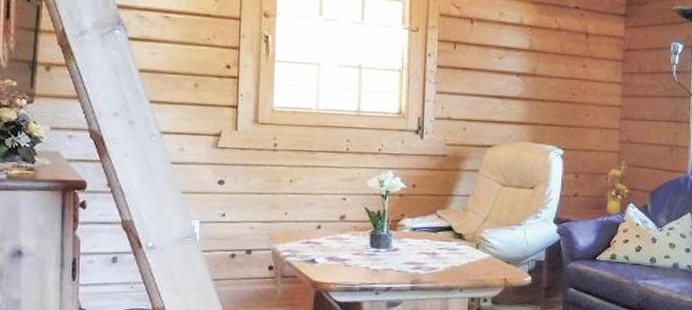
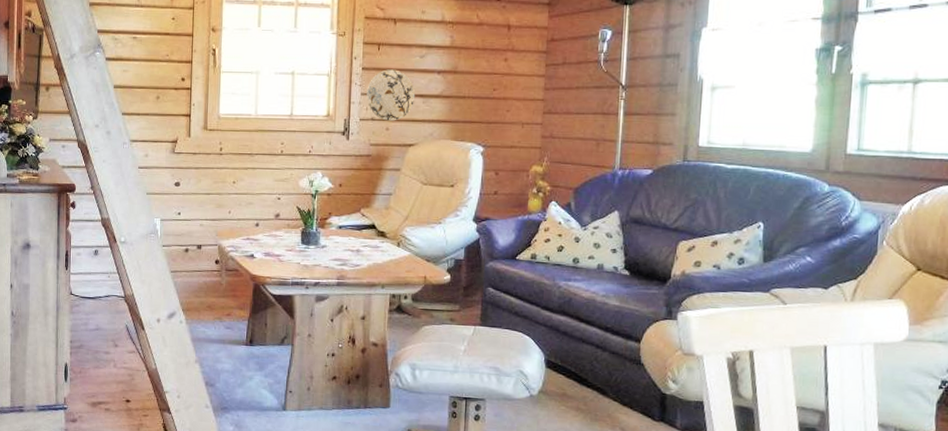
decorative plate: none [442,68,494,121] -> present [366,69,416,121]

